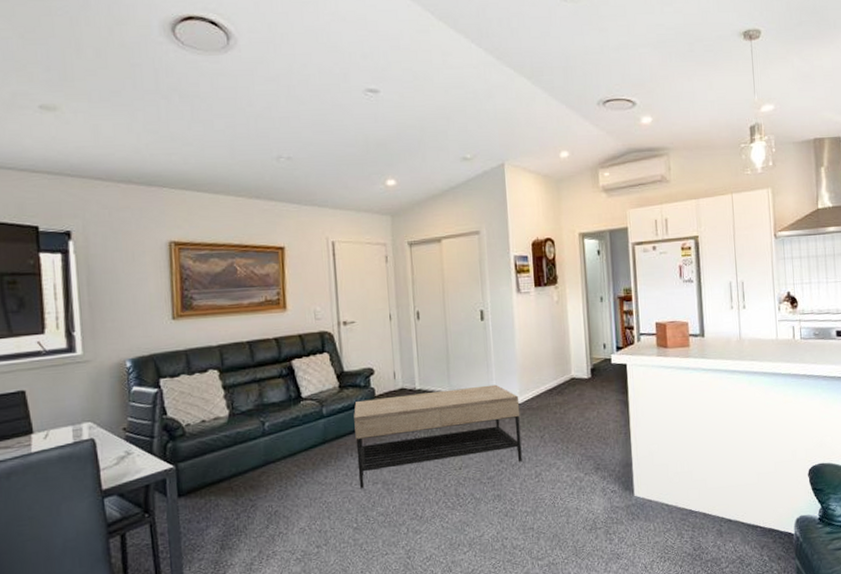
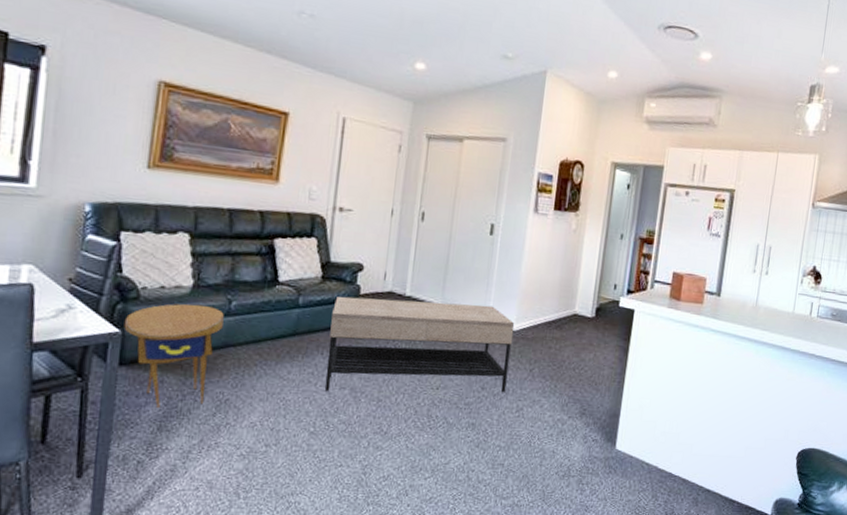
side table: none [176,430,261,529] -> present [124,303,224,408]

